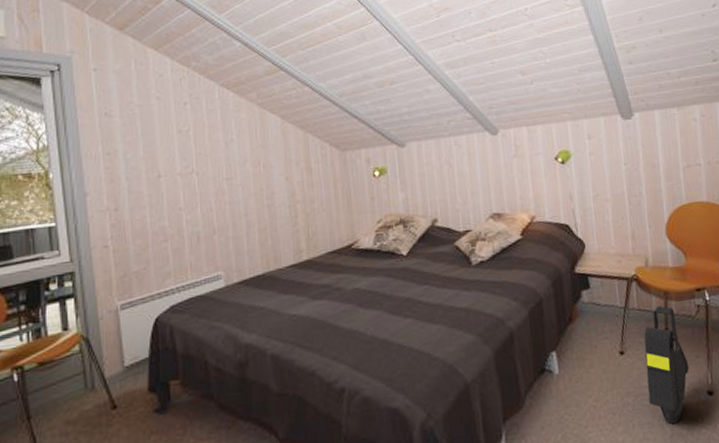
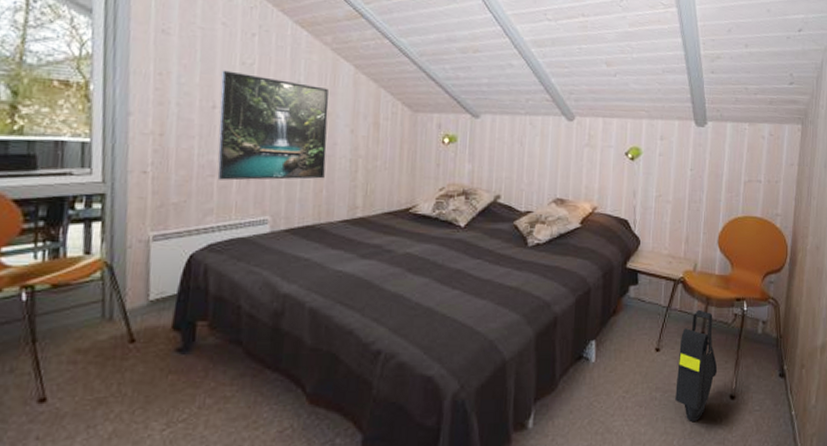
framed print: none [162,140,268,244] -> present [217,70,329,181]

